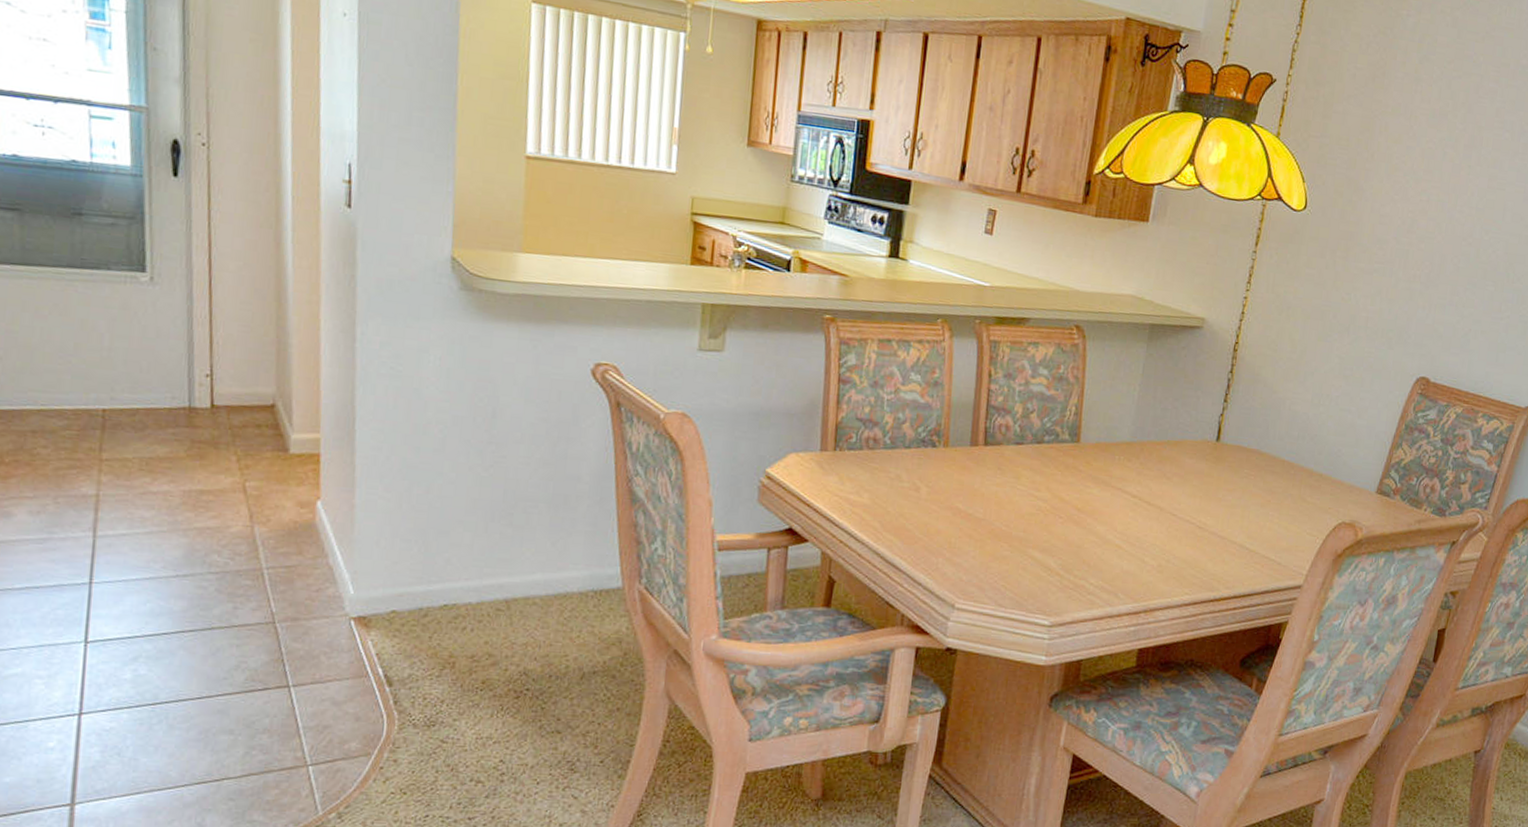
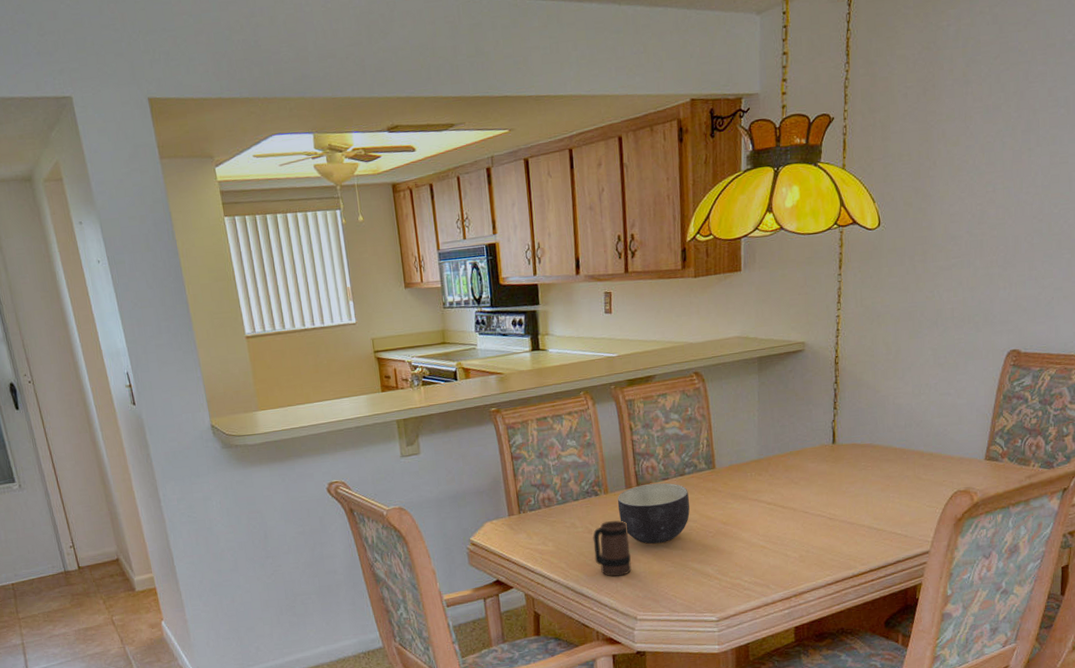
mug: none [916,481,965,552] -> present [593,520,632,577]
bowl: none [956,445,1044,520] -> present [617,482,690,544]

